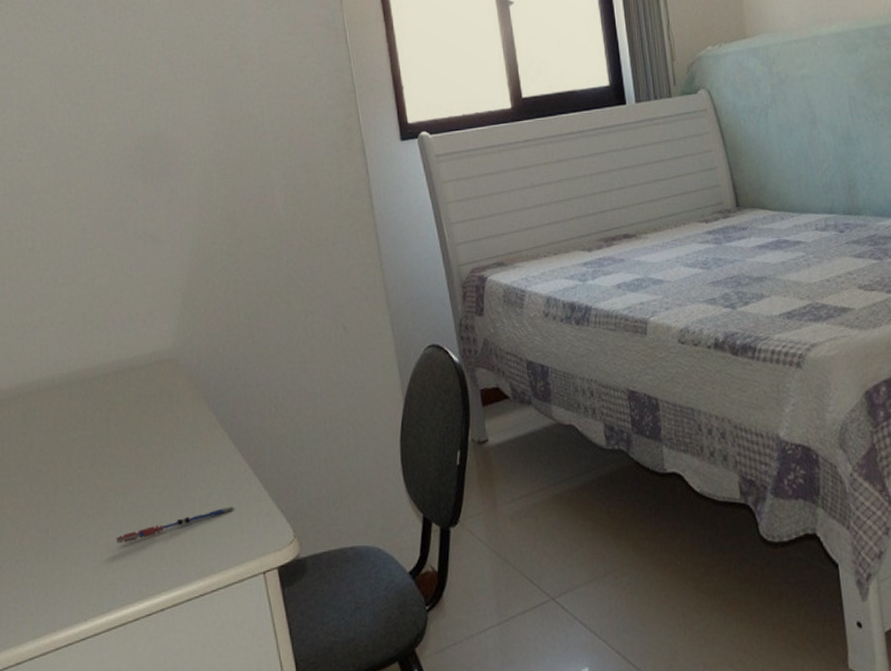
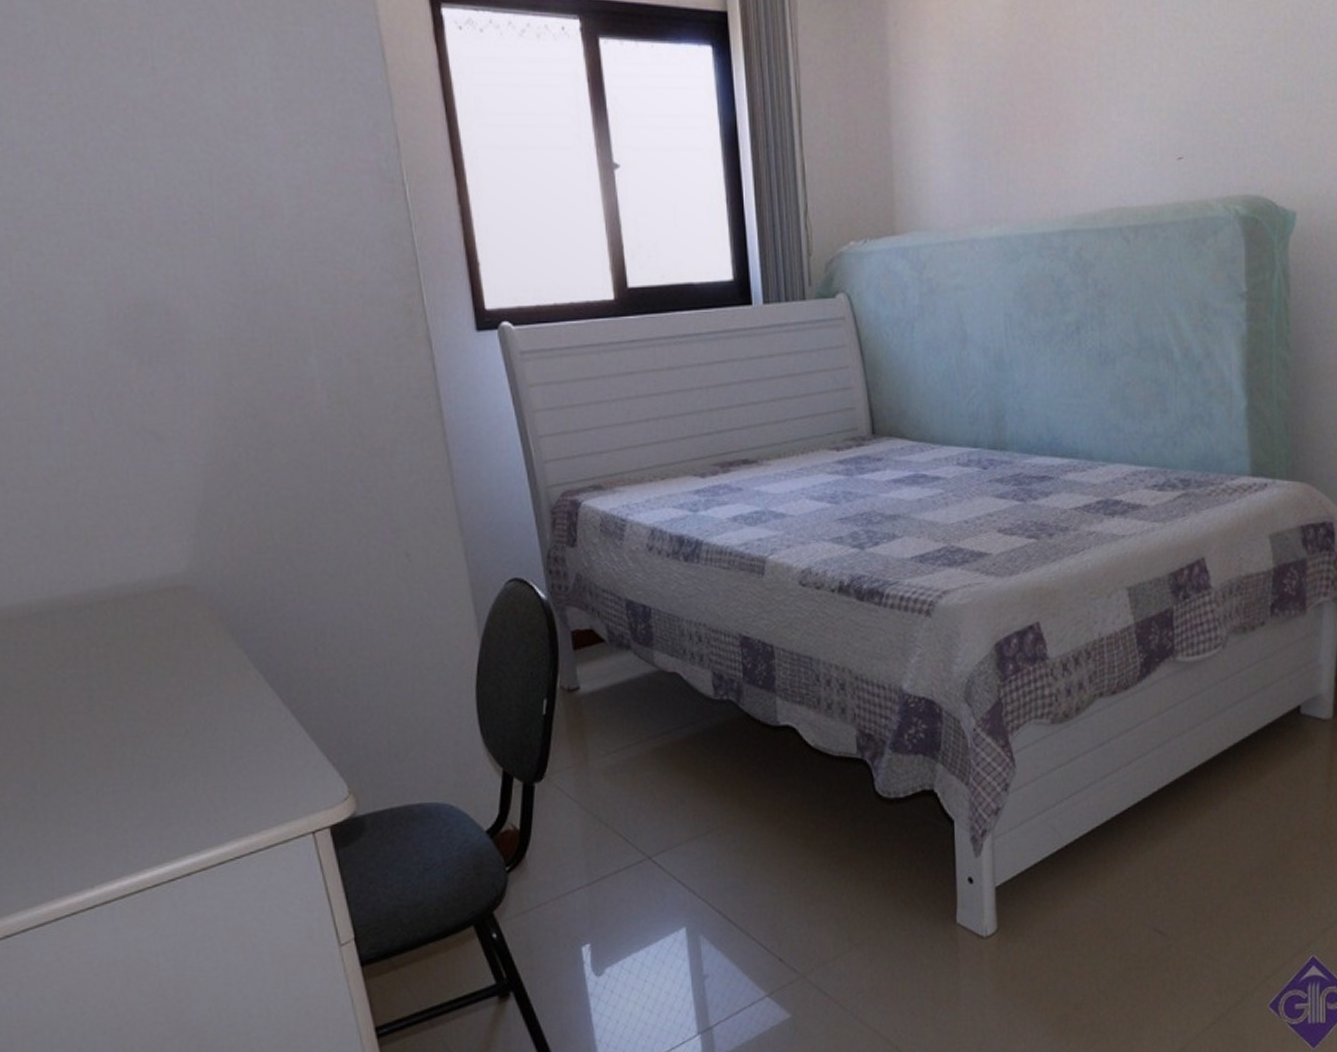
pen: present [116,506,234,544] -> none [125,758,274,800]

